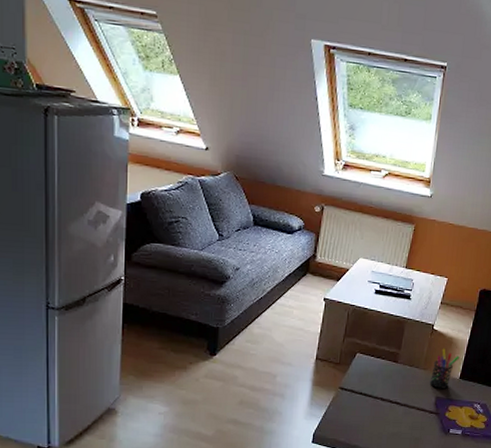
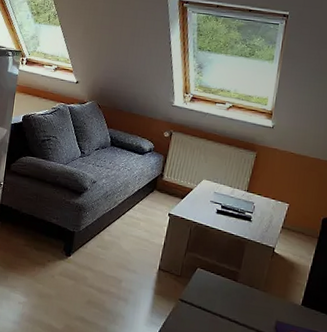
pen holder: present [429,348,460,389] -> none [269,272,301,314]

